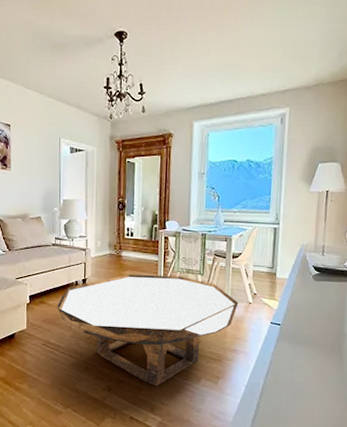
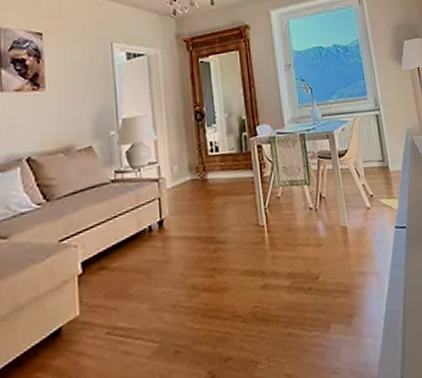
coffee table: present [57,274,239,386] -> none [124,191,356,352]

